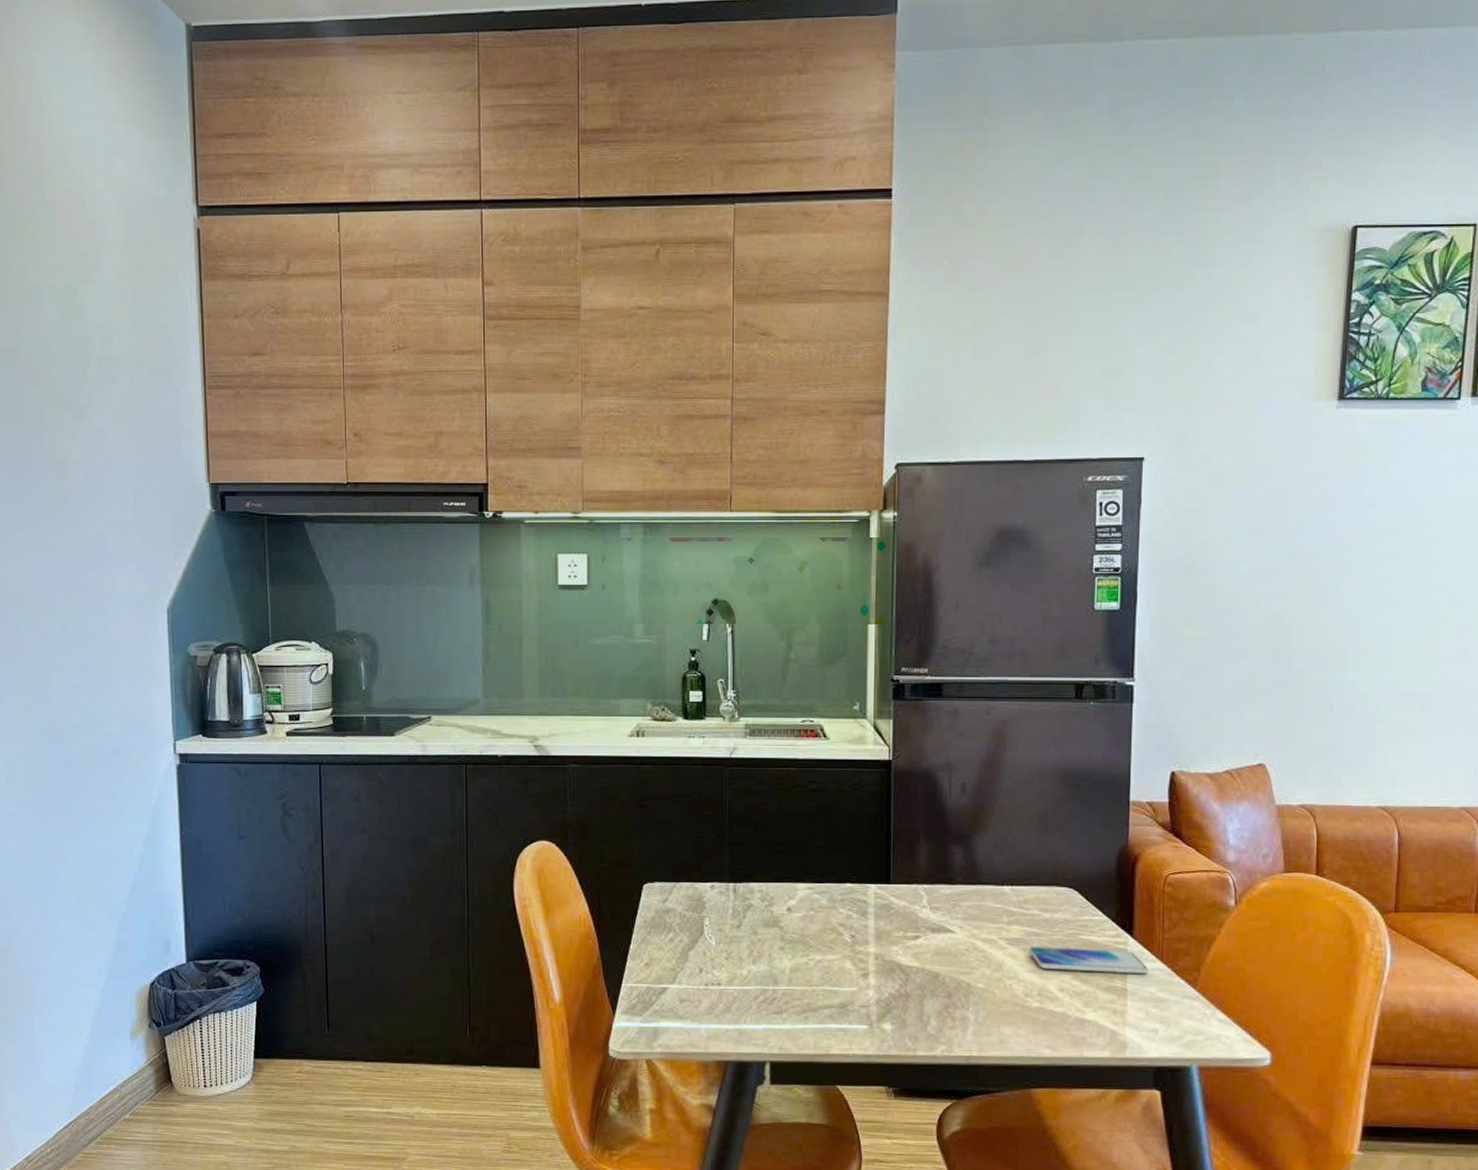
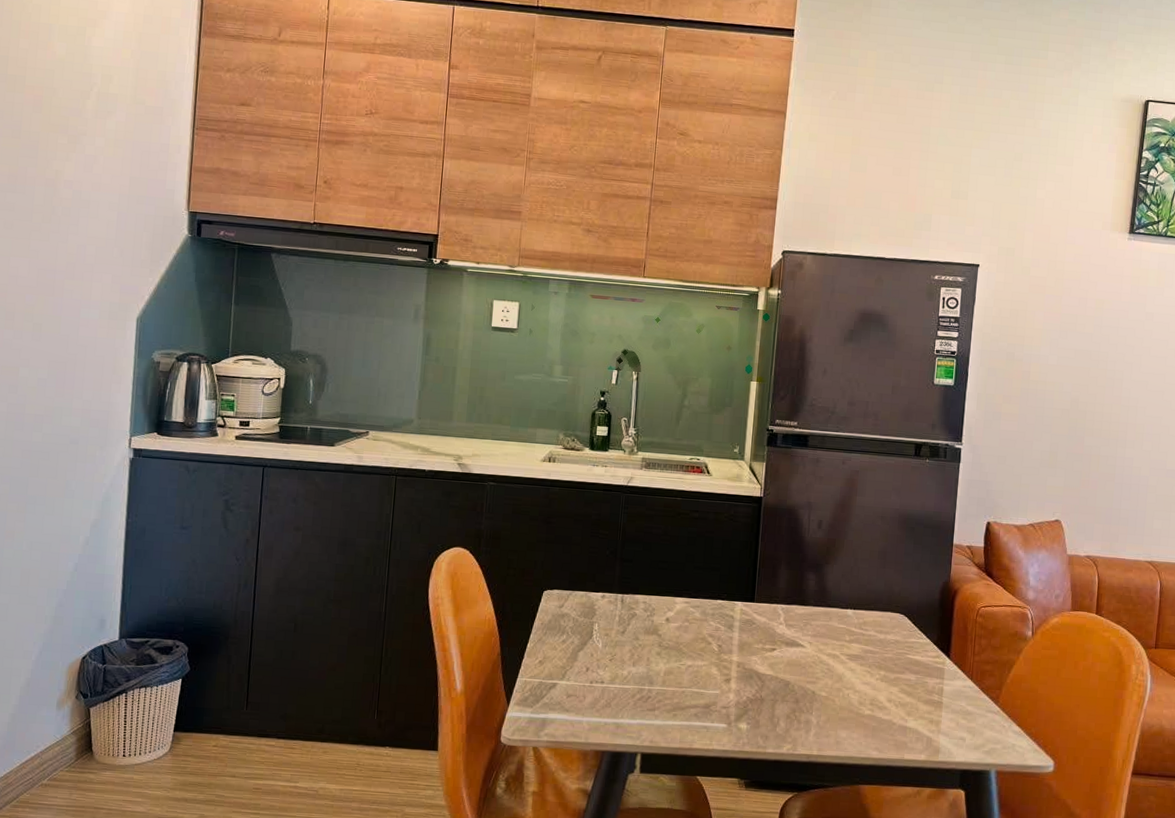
smartphone: present [1028,947,1149,975] -> none [864,662,961,691]

